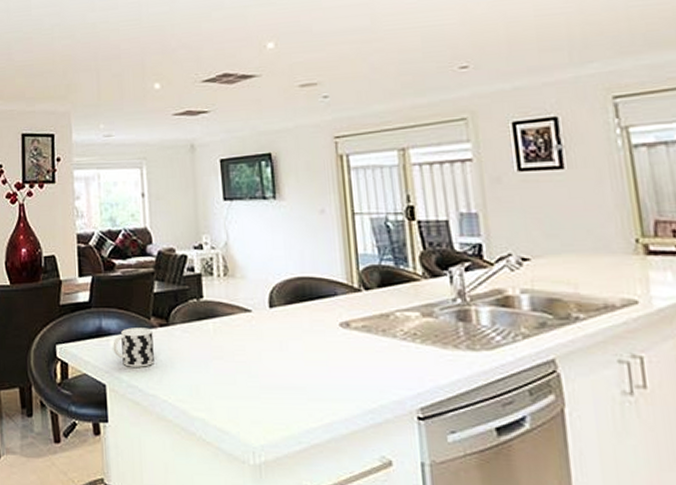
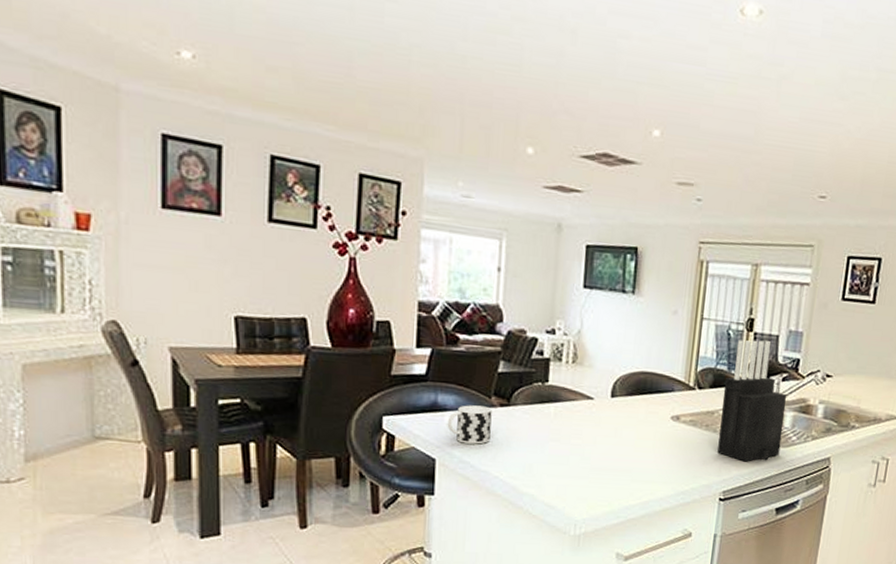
knife block: none [394,228,484,371] -> present [717,340,787,462]

